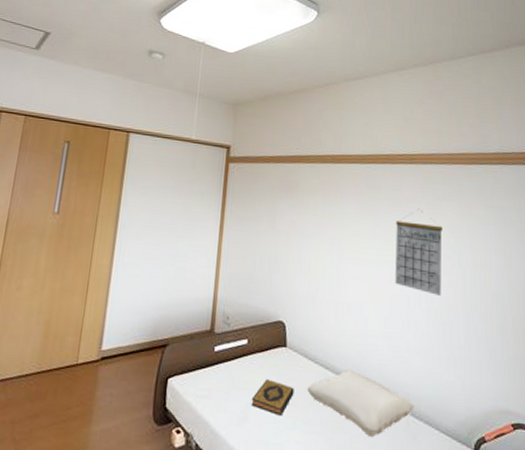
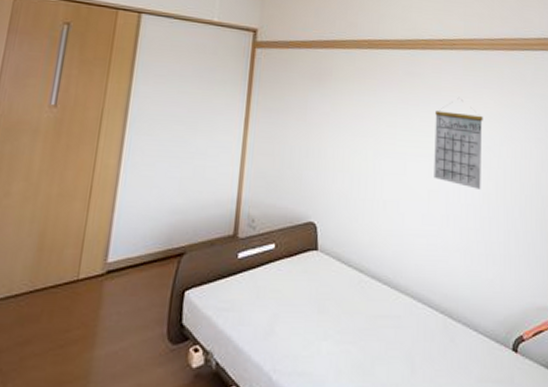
hardback book: present [251,379,294,416] -> none [278,286,326,326]
pillow: present [307,368,415,438] -> none [339,271,453,344]

